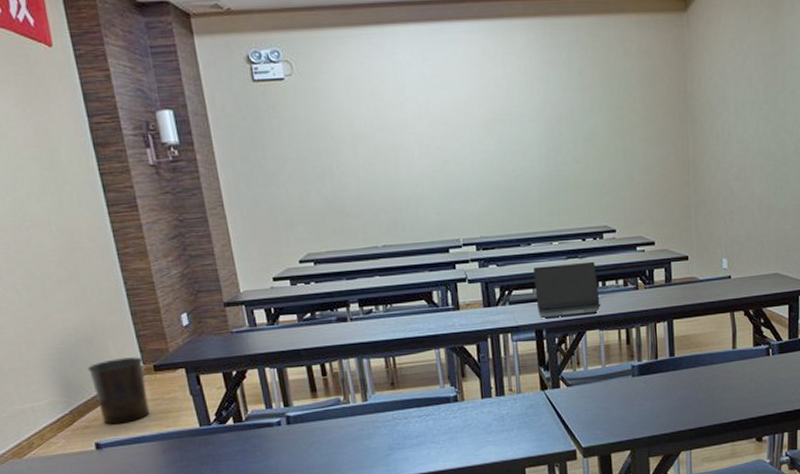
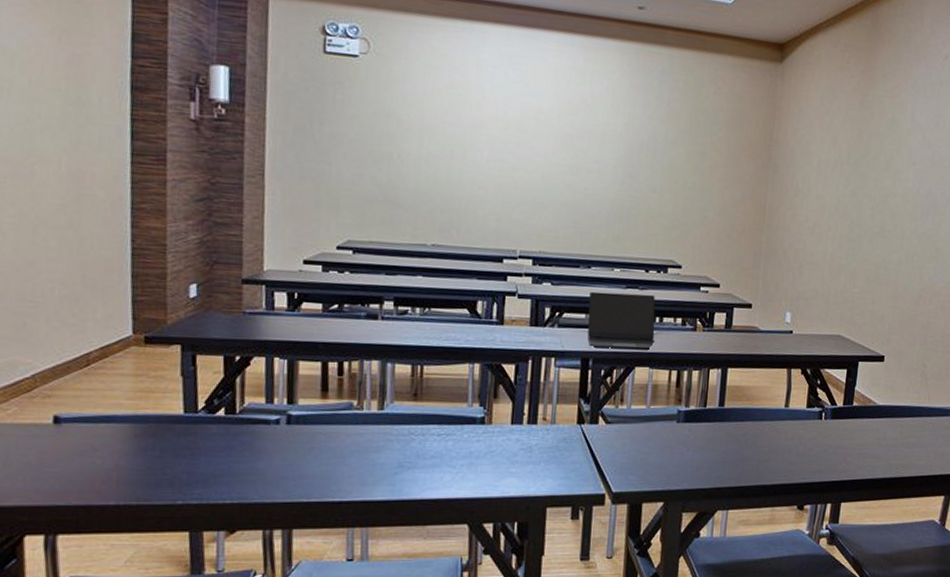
waste bin: present [87,357,150,425] -> none [64,323,135,398]

